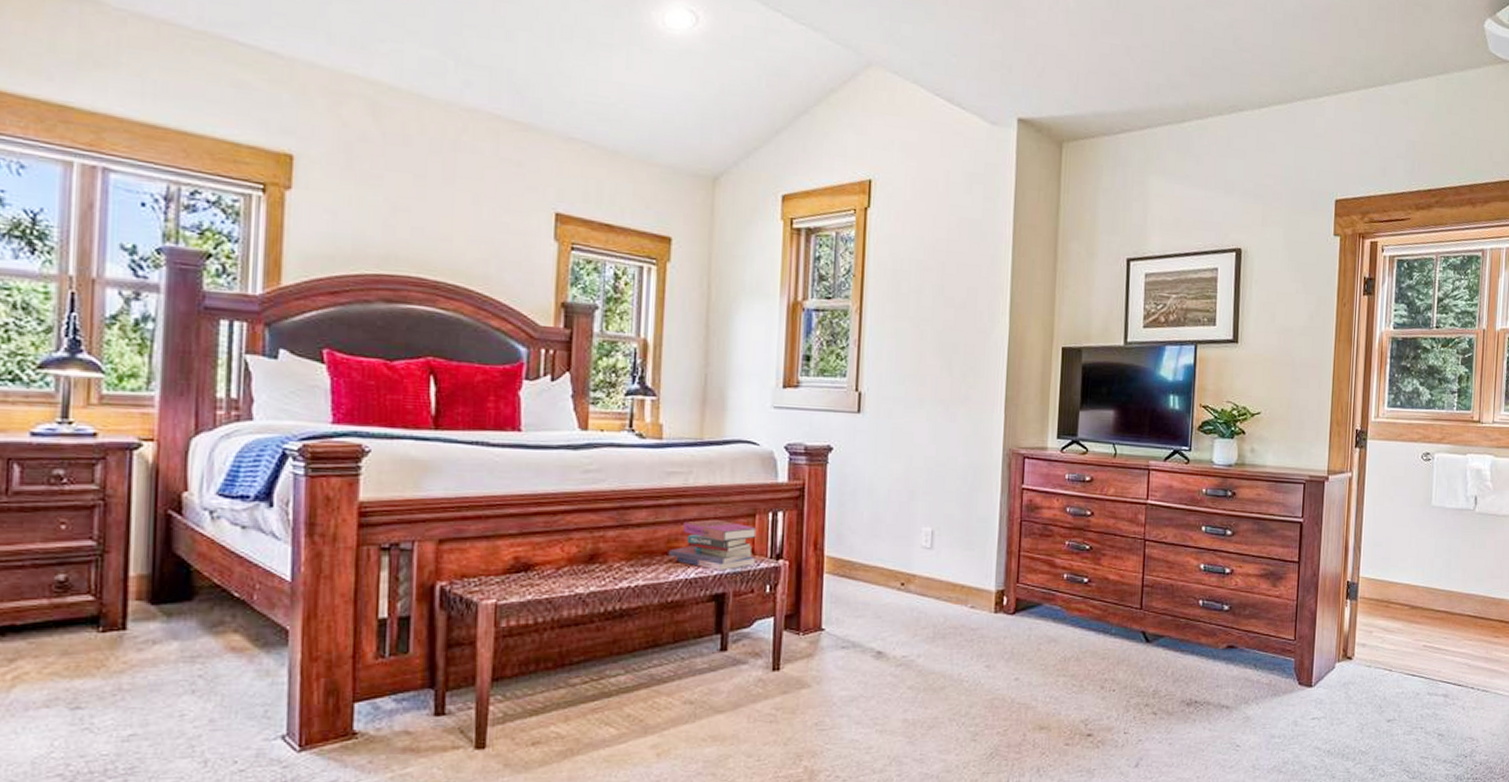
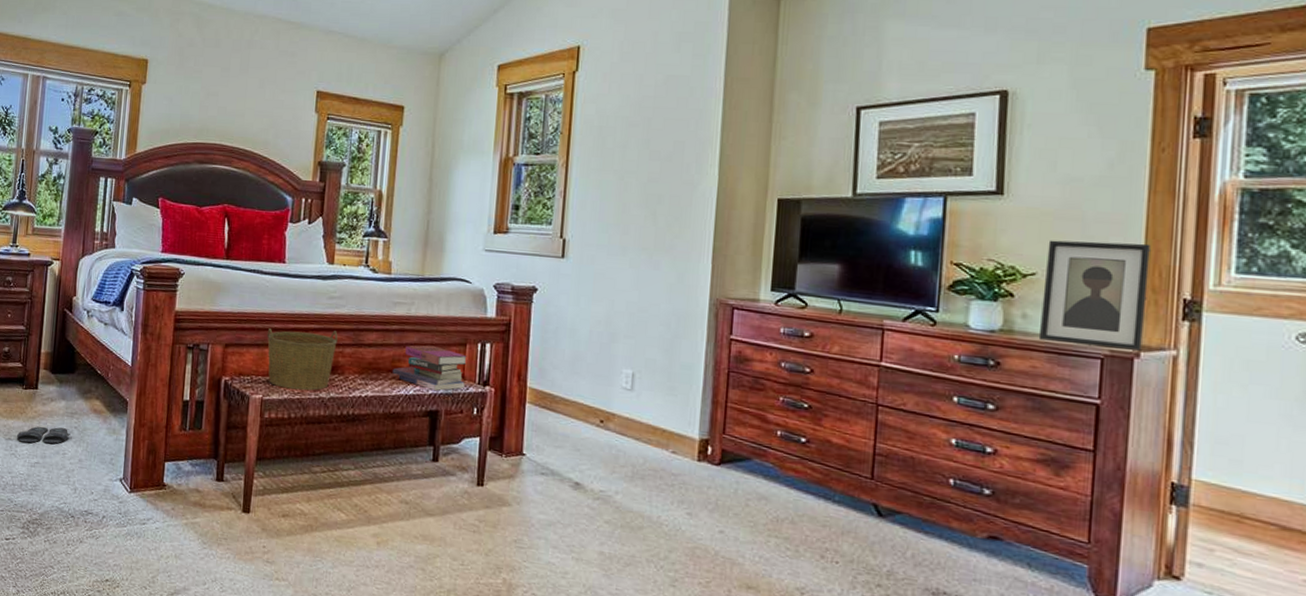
slippers: none [92,680,191,711] -> present [17,426,70,445]
basket: none [499,511,597,588] -> present [267,328,338,391]
picture frame: none [1262,383,1337,476] -> present [1038,240,1152,352]

